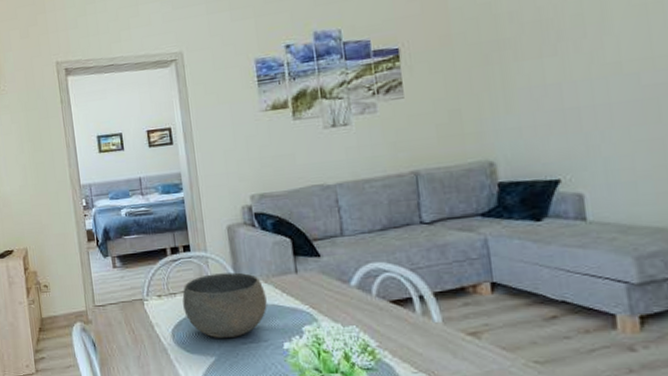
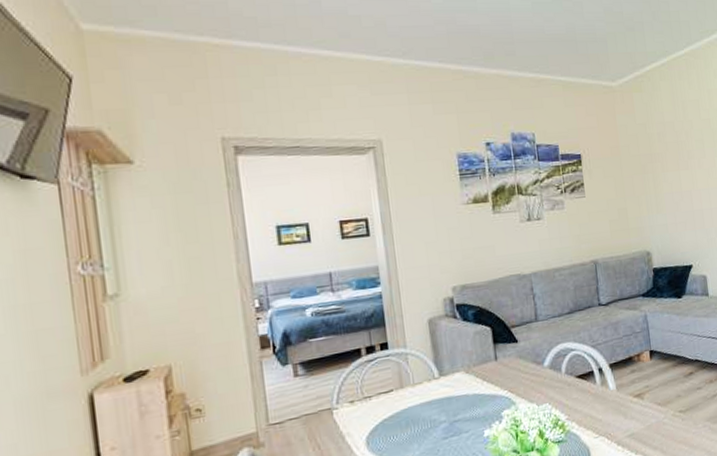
bowl: present [182,272,268,338] -> none [378,365,469,438]

